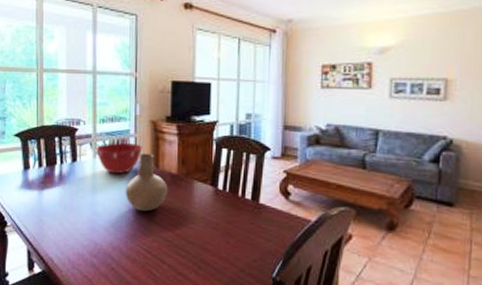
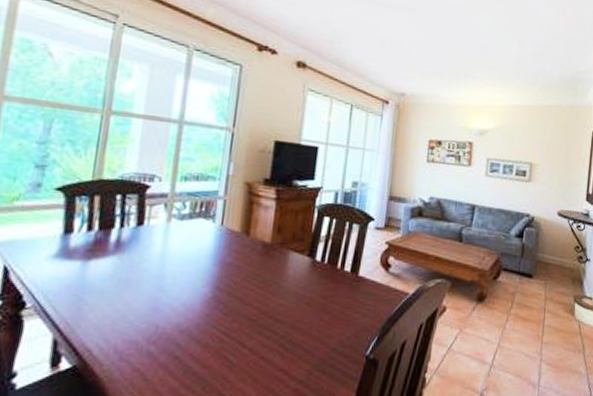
mixing bowl: present [95,143,143,175] -> none [171,204,233,242]
vase: present [125,153,168,212] -> none [203,218,259,286]

